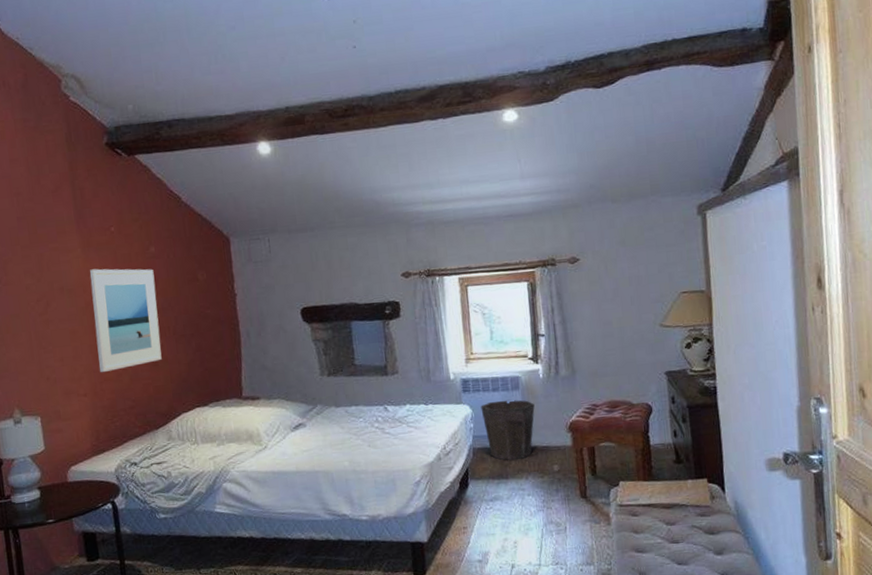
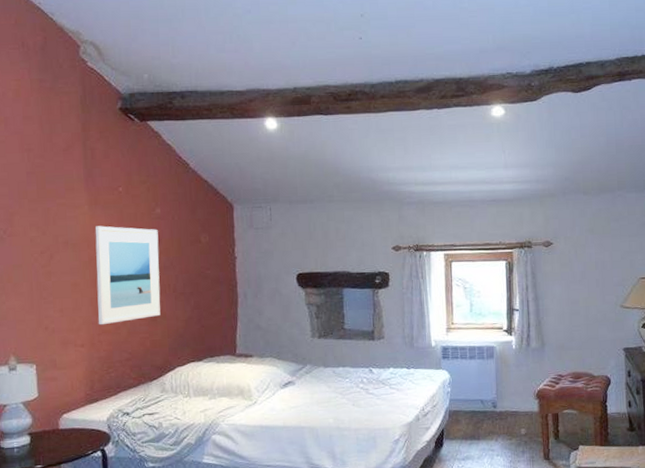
waste bin: present [480,399,535,460] -> none [458,367,507,423]

